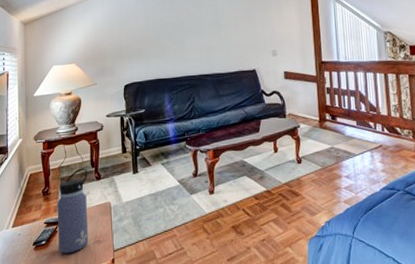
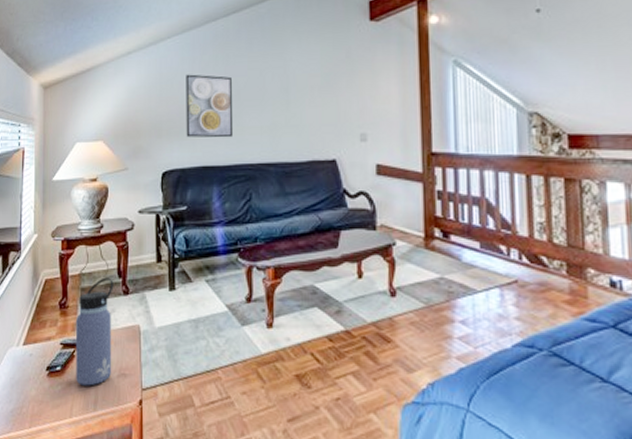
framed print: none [141,11,179,58] -> present [186,74,234,138]

